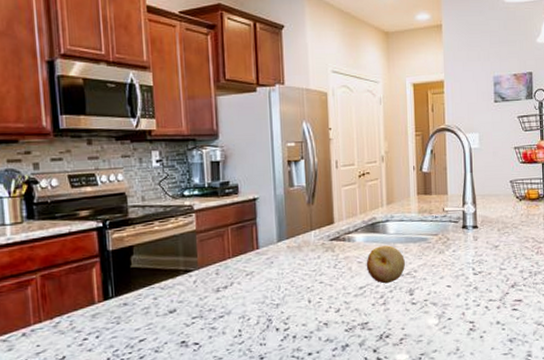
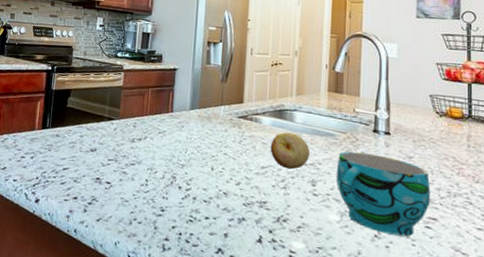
cup: none [431,250,516,325] -> present [336,151,431,237]

